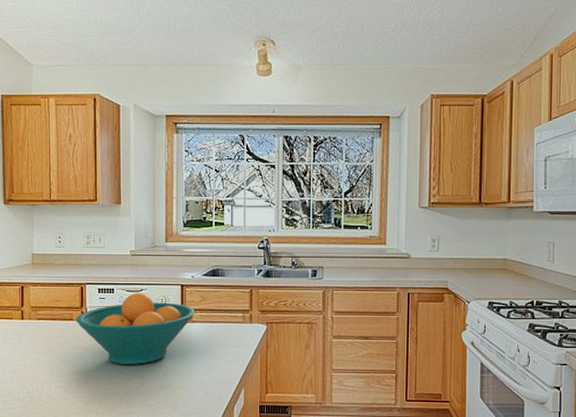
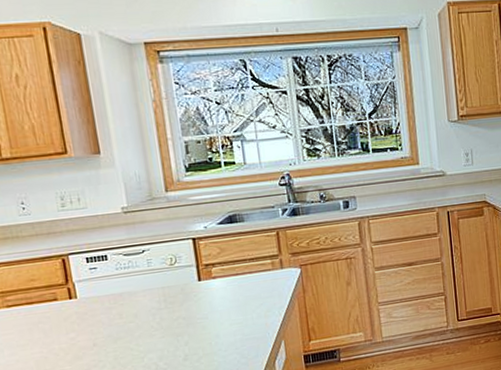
fruit bowl: present [76,293,195,365] -> none [61,254,214,342]

